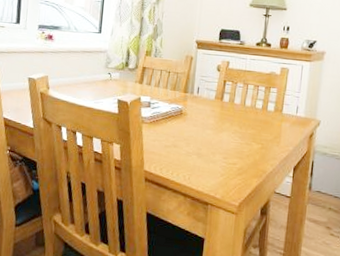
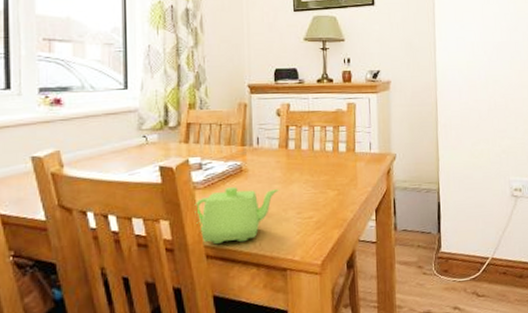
teapot: none [140,126,210,174] -> present [194,187,279,244]

